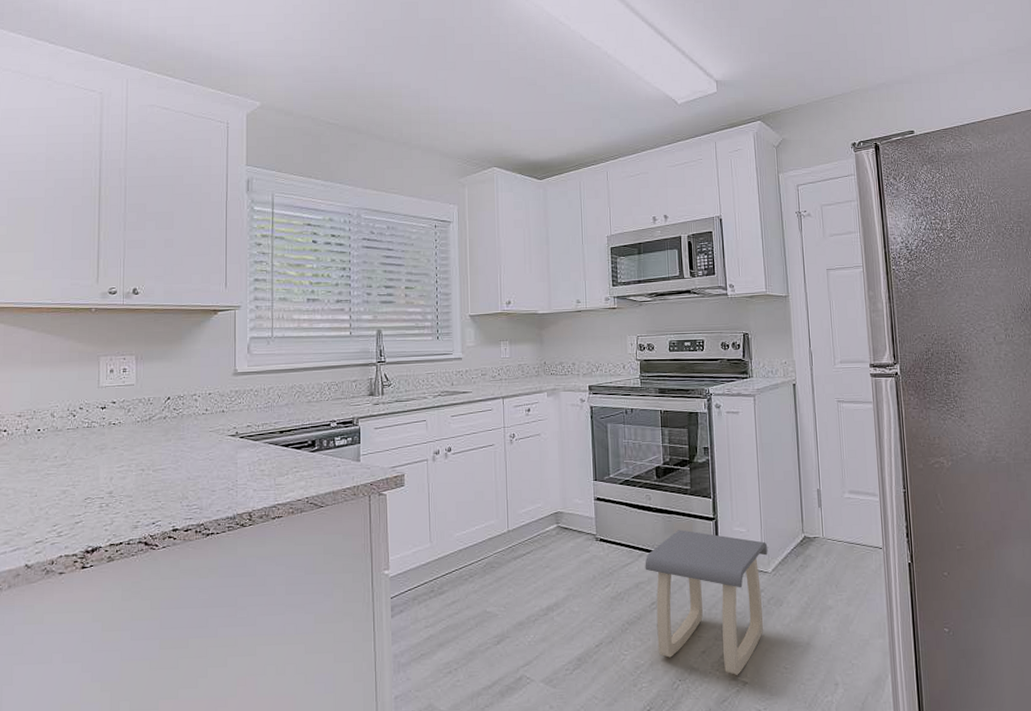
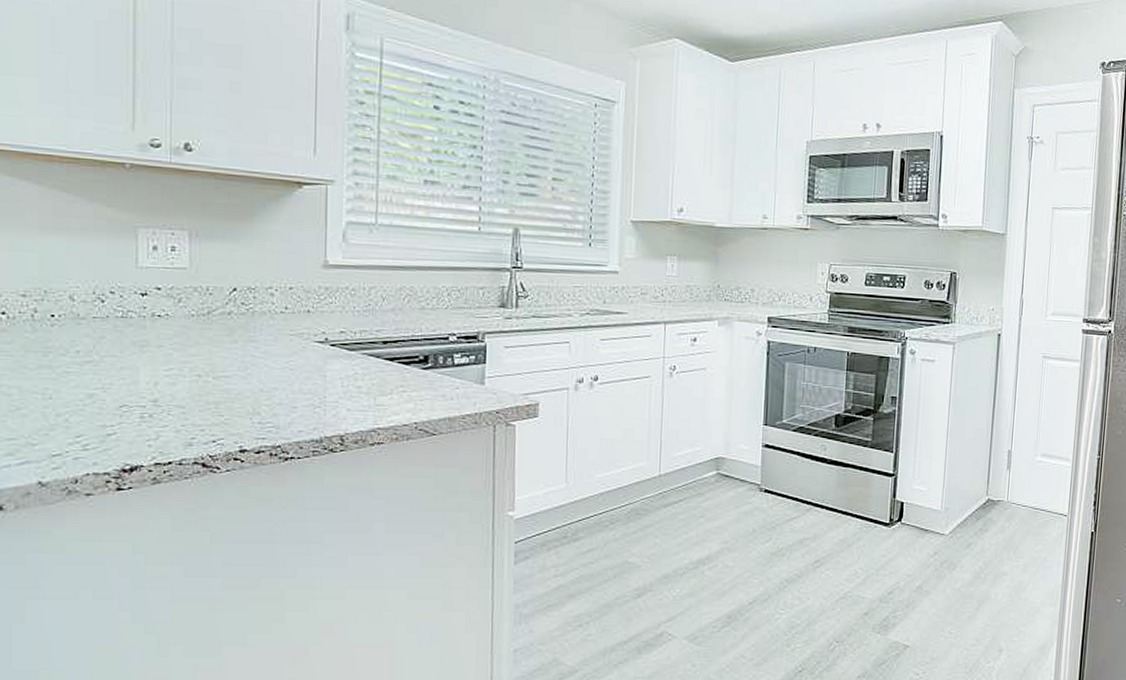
stool: present [645,530,768,675] -> none [812,484,948,638]

